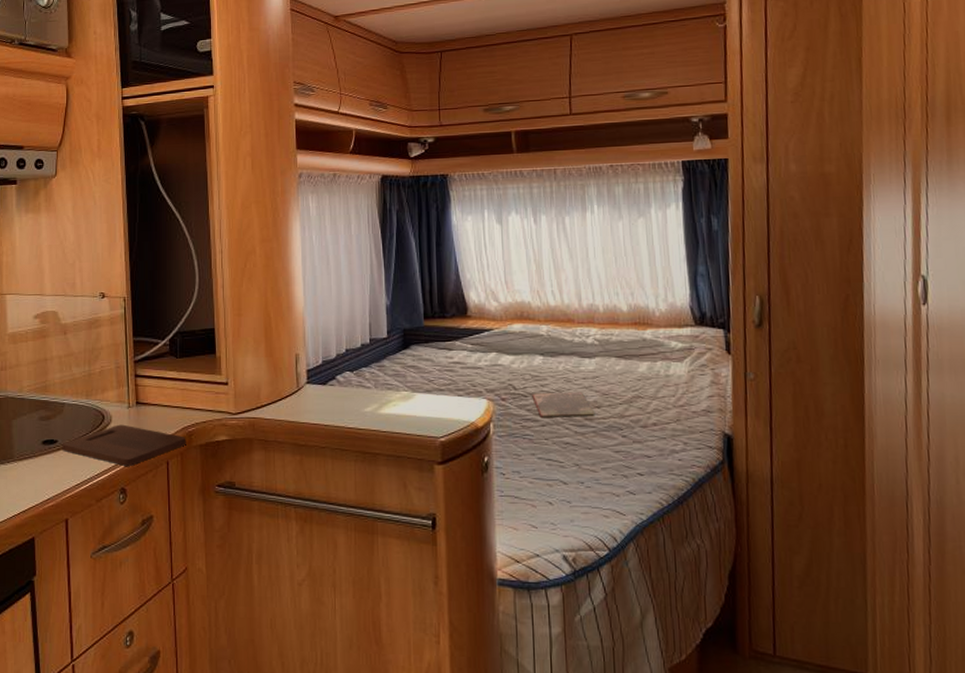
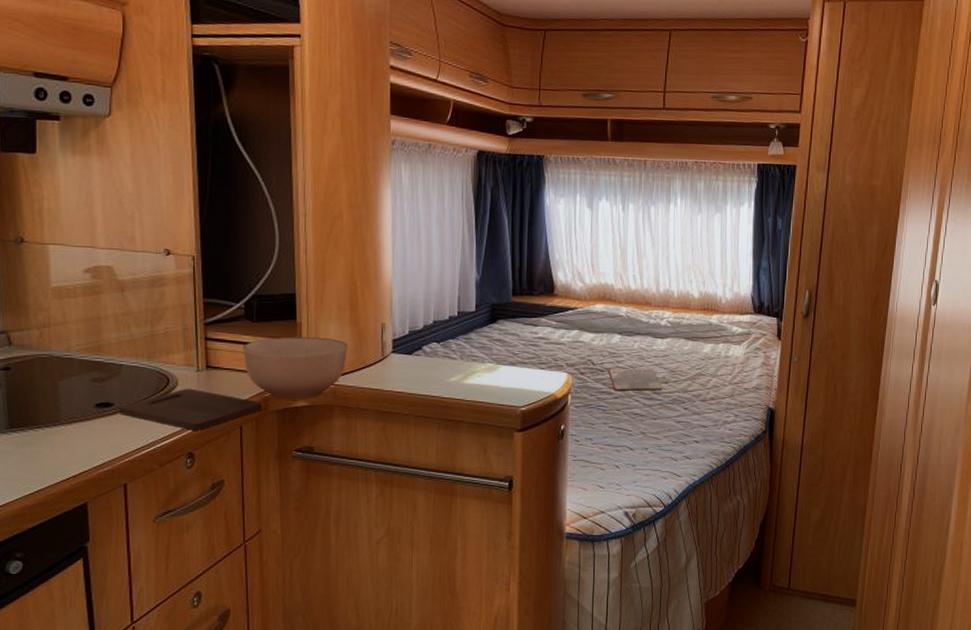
bowl: none [168,370,265,434] -> present [243,337,349,400]

